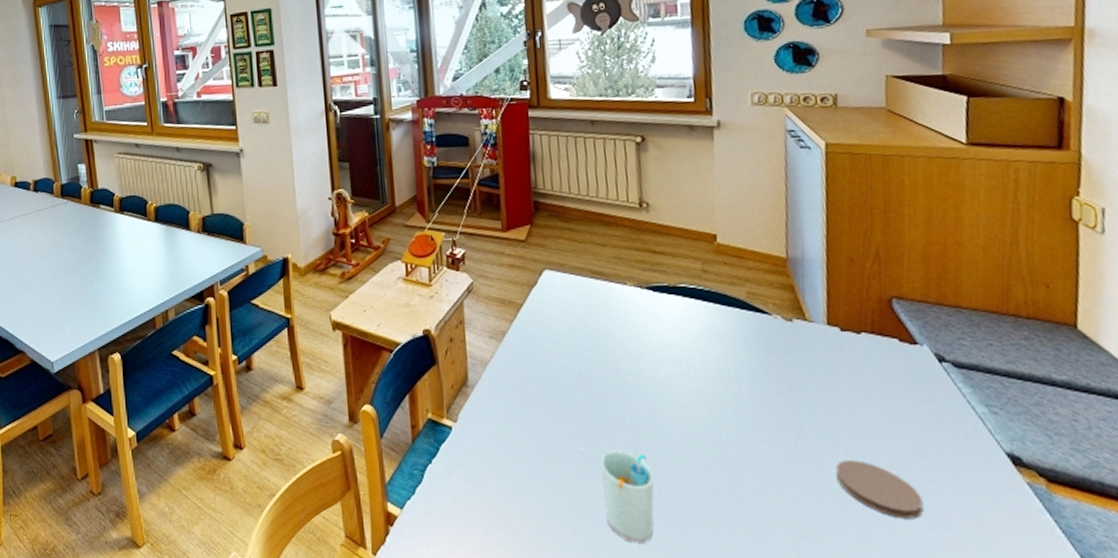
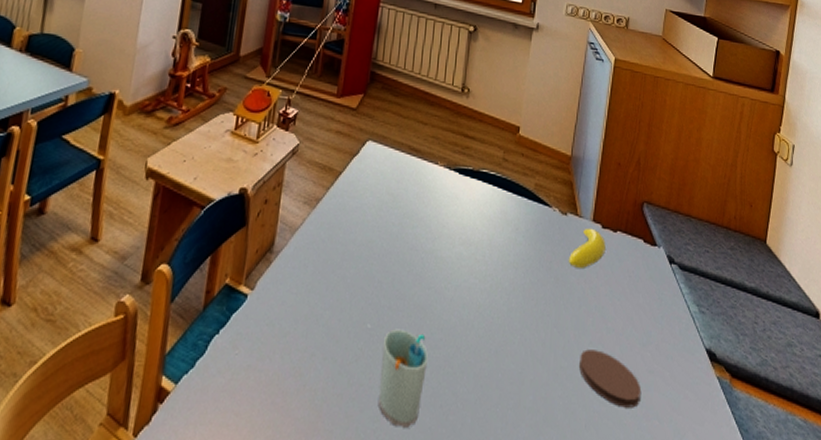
banana: none [802,332,850,376] -> present [568,228,606,268]

